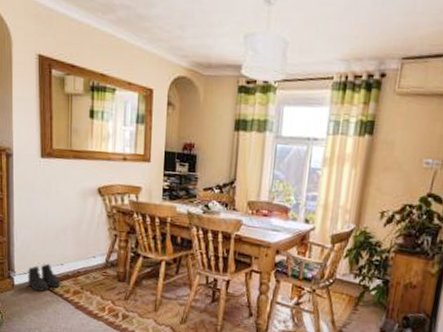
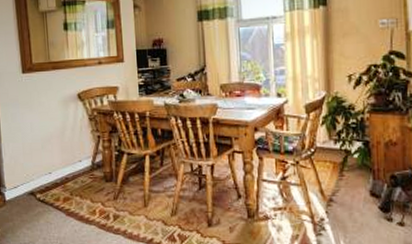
boots: present [28,263,61,292] -> none [18,174,51,204]

